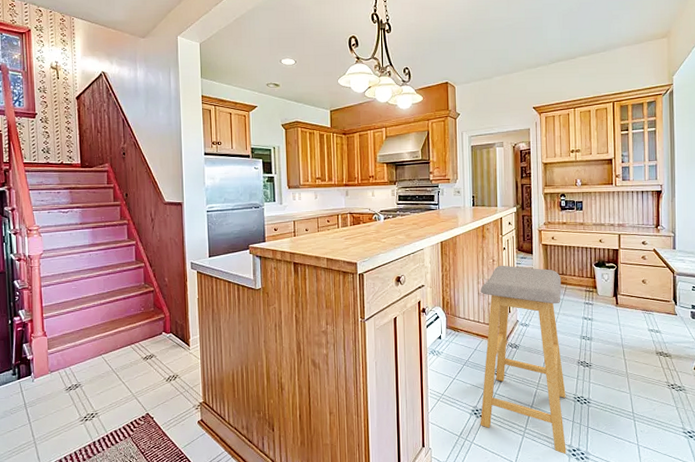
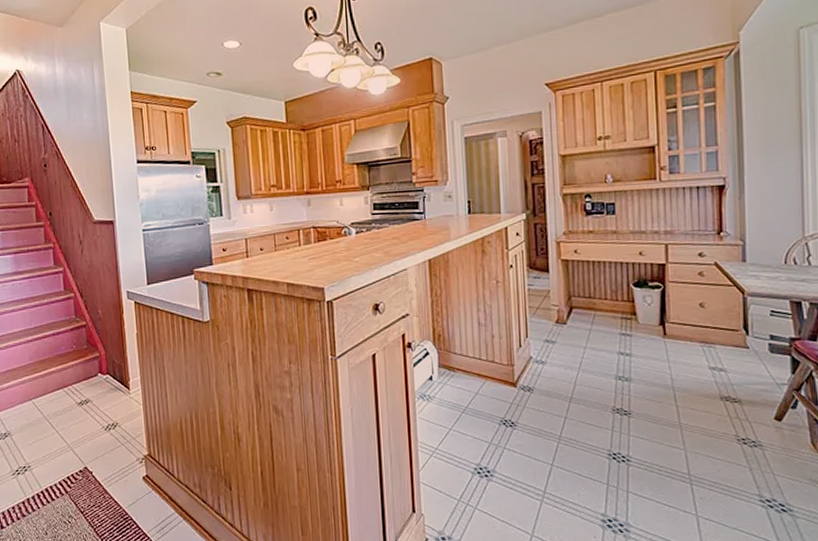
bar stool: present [480,265,566,454] -> none [481,287,599,525]

